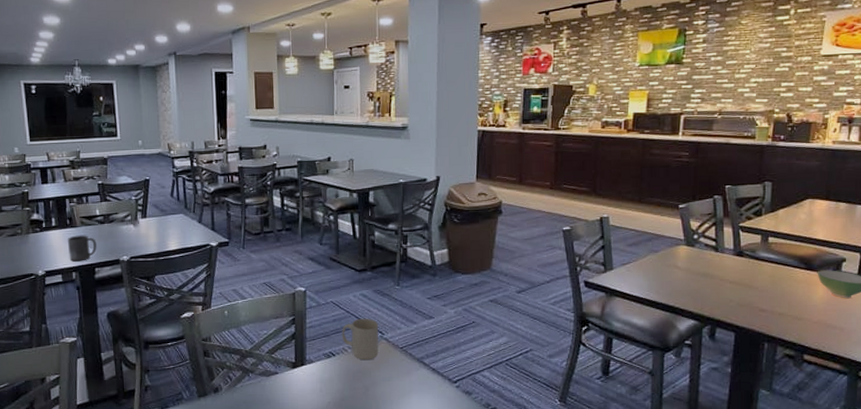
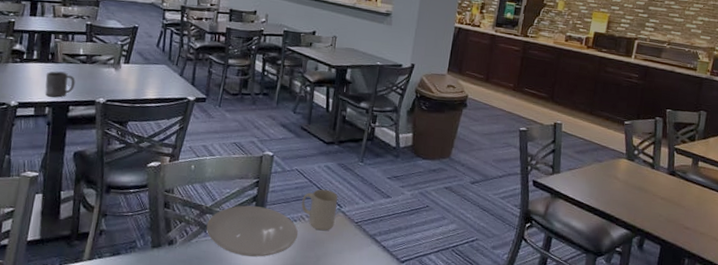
plate: none [249,344,342,395] -> present [206,205,298,257]

